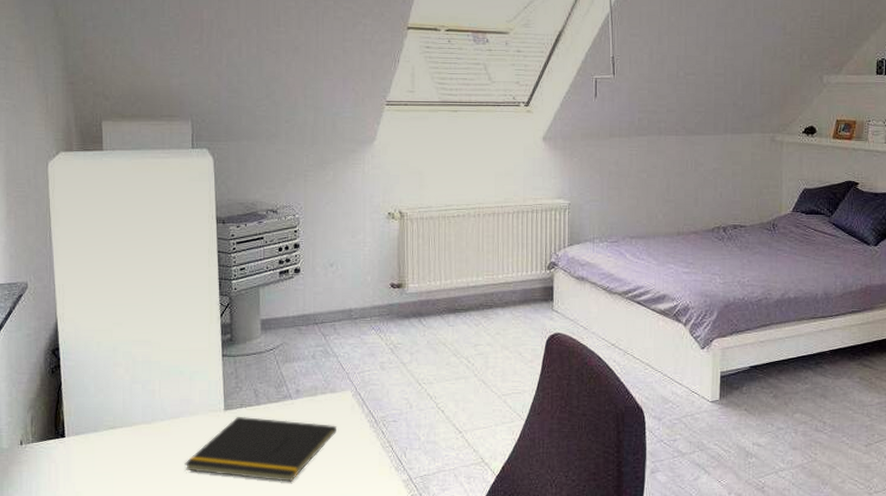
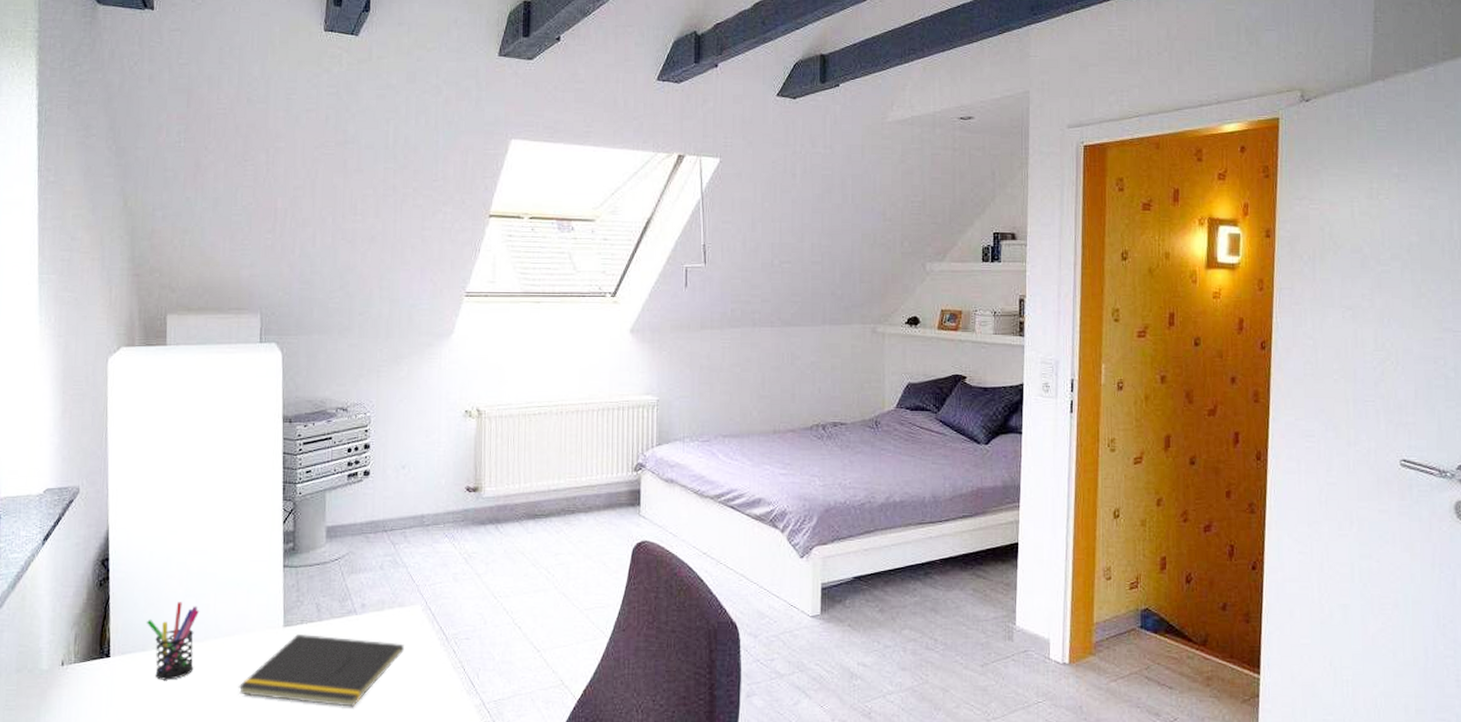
pen holder: none [96,388,146,458] -> present [146,602,200,680]

